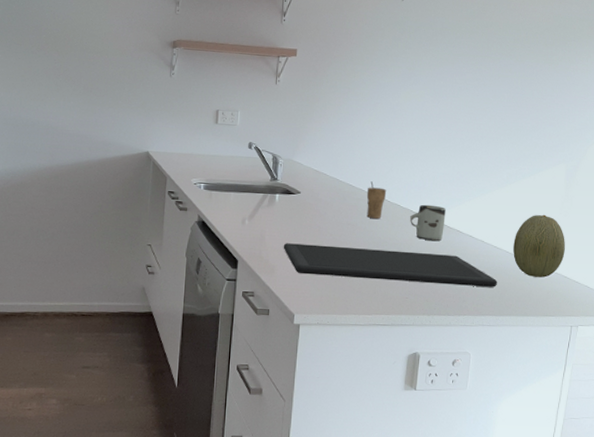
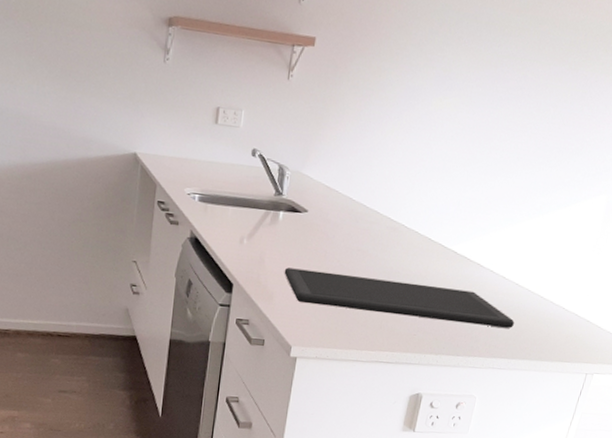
cup: present [366,181,387,219] -> none [379,202,405,246]
cup: present [410,204,446,241] -> none [427,232,468,274]
fruit: present [513,214,565,278] -> none [535,251,594,321]

